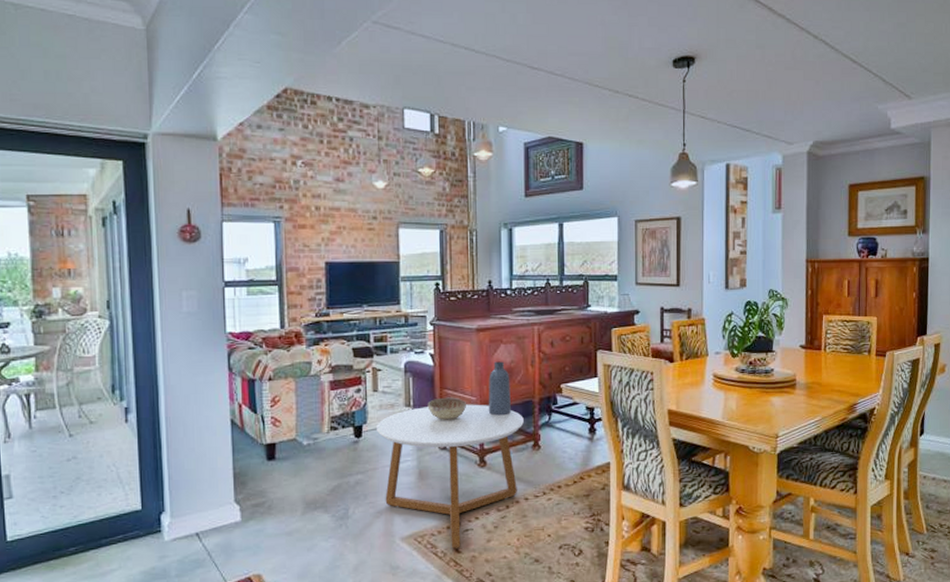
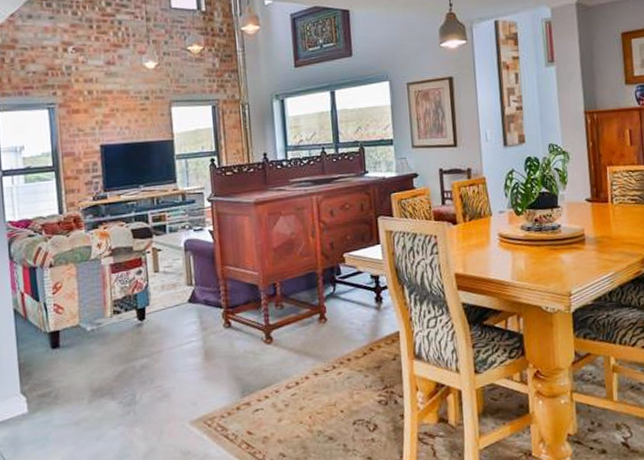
coffee table: present [377,404,524,549] -> none [160,279,308,430]
decorative bowl: present [427,397,467,420] -> none [209,273,250,298]
vase: present [488,361,512,416] -> none [270,234,295,290]

